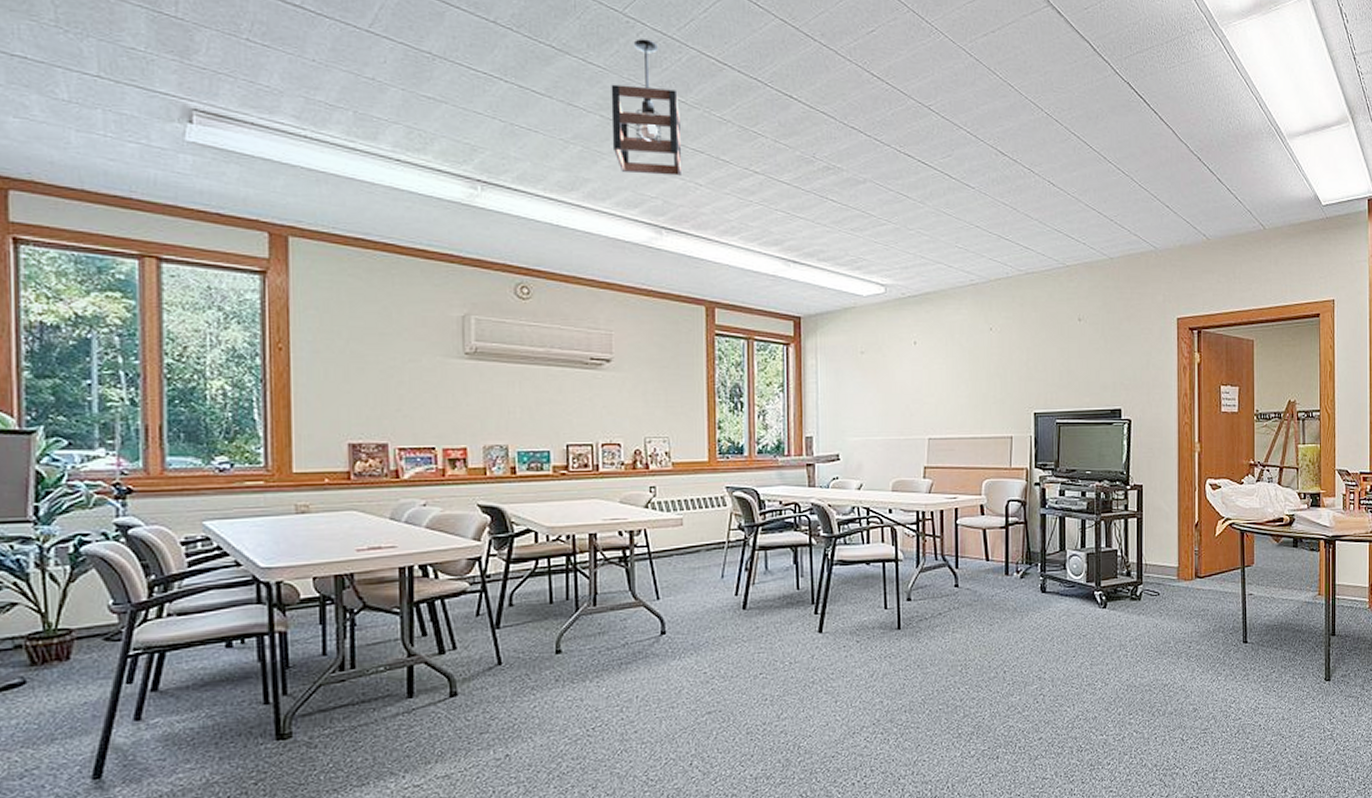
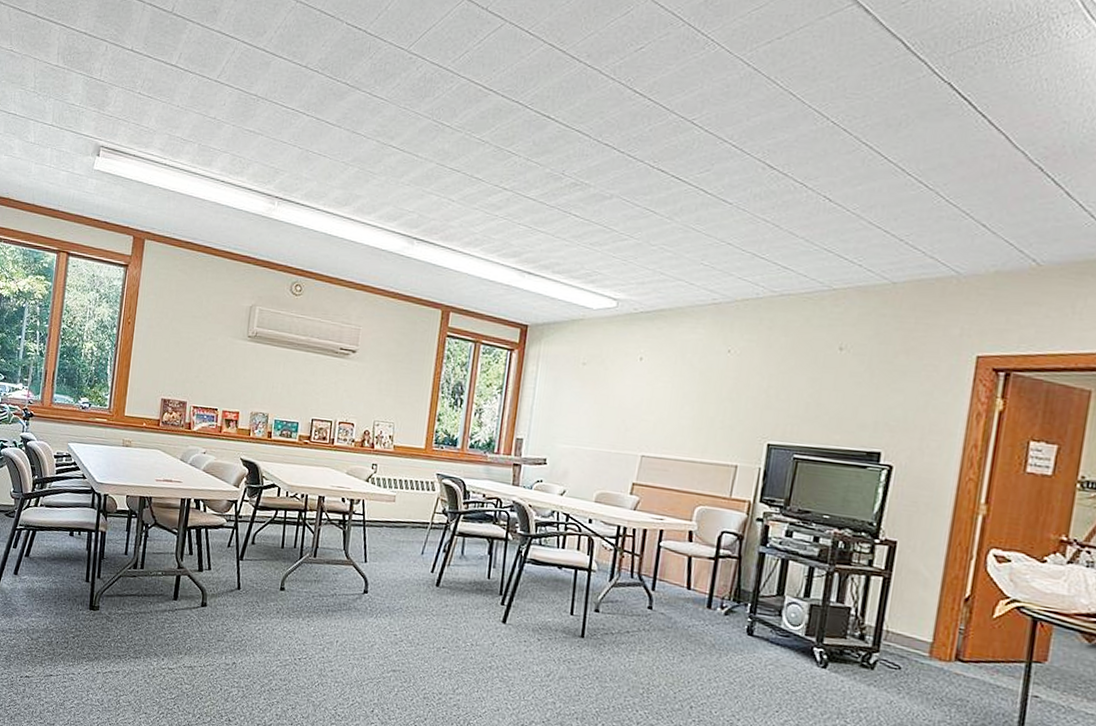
pendant light: present [611,39,683,176] -> none [383,72,445,193]

